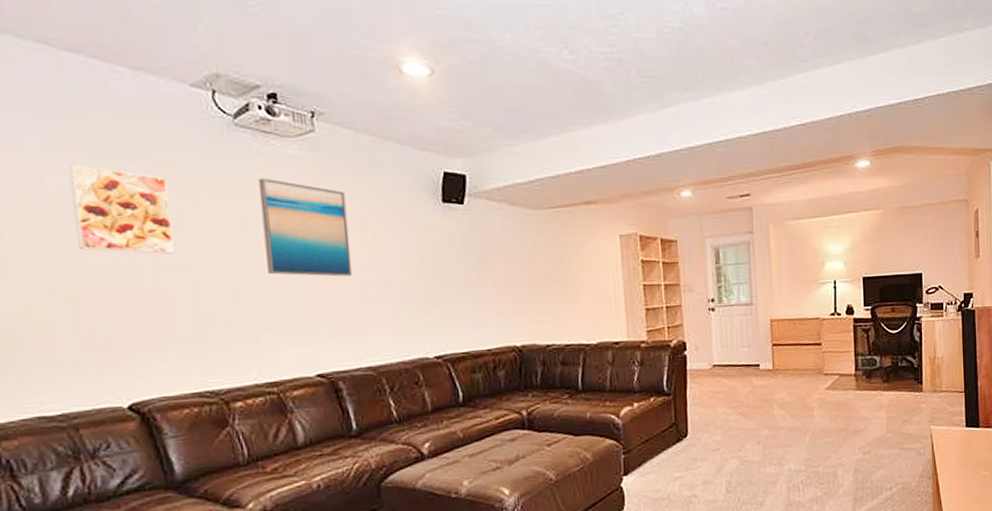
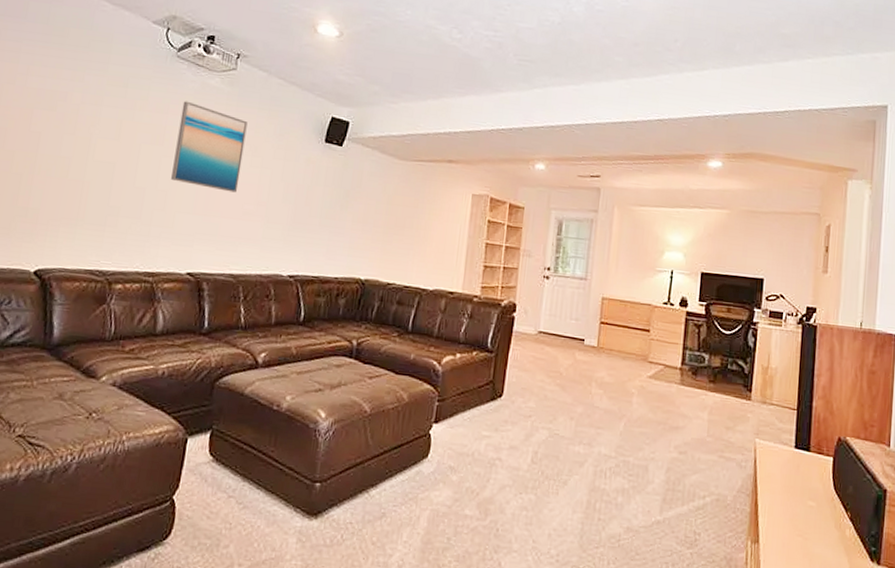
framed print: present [68,164,175,254] -> none [36,70,115,152]

